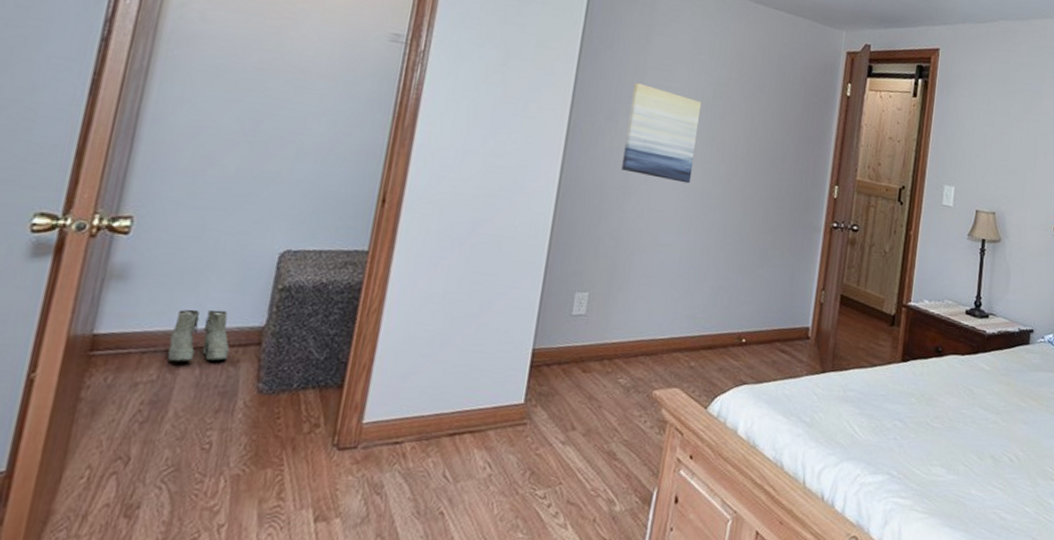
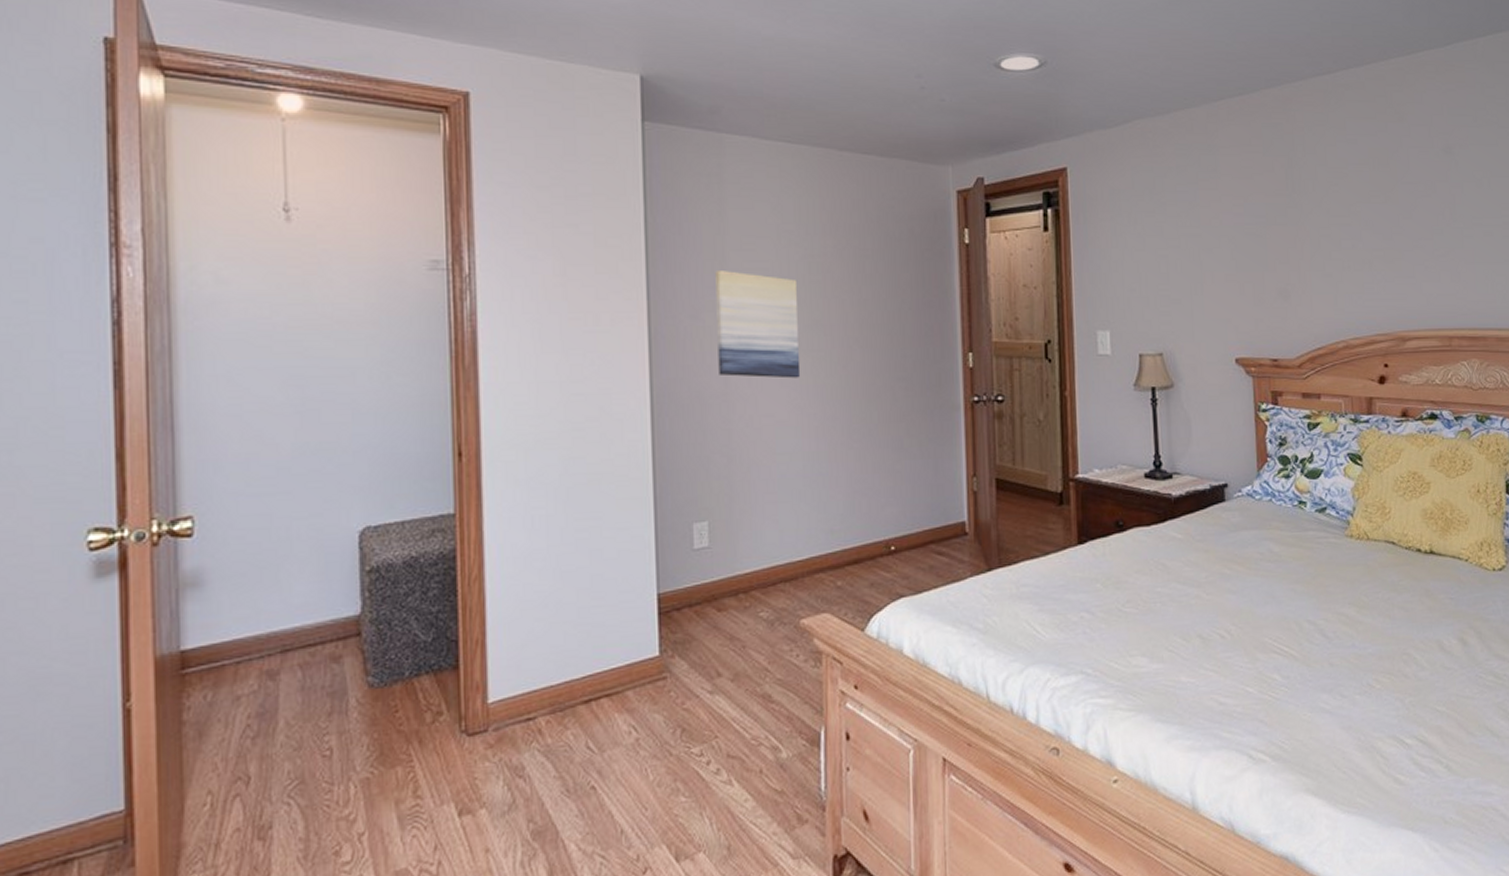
boots: present [167,309,230,363] -> none [262,604,329,668]

